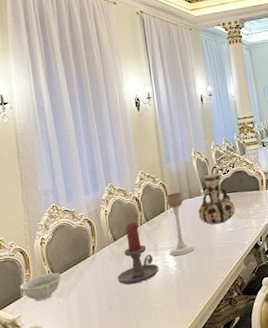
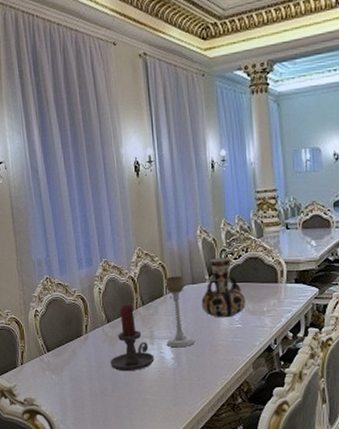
bowl: present [20,272,62,302] -> none [16,347,55,374]

